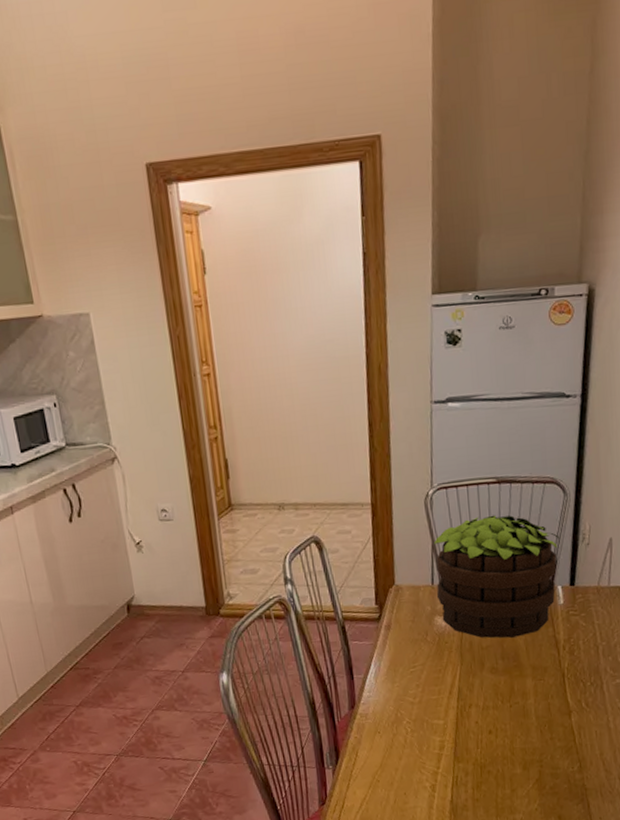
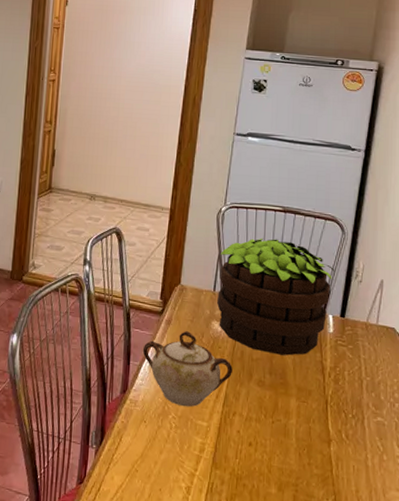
sugar bowl: none [365,632,463,710] -> present [142,331,232,407]

